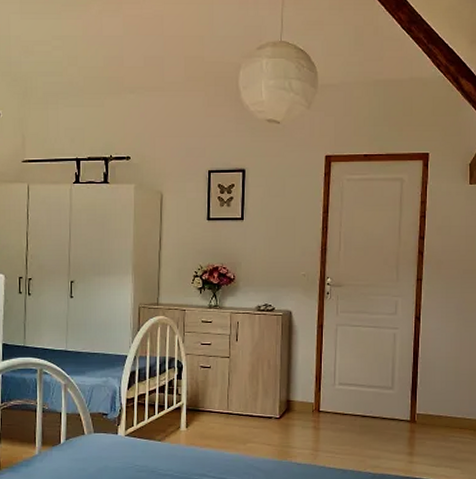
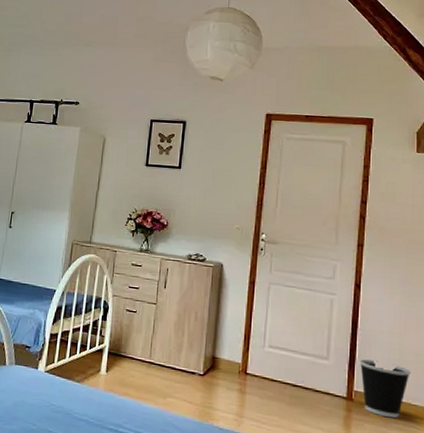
wastebasket: none [420,384,465,433] -> present [359,359,411,419]

